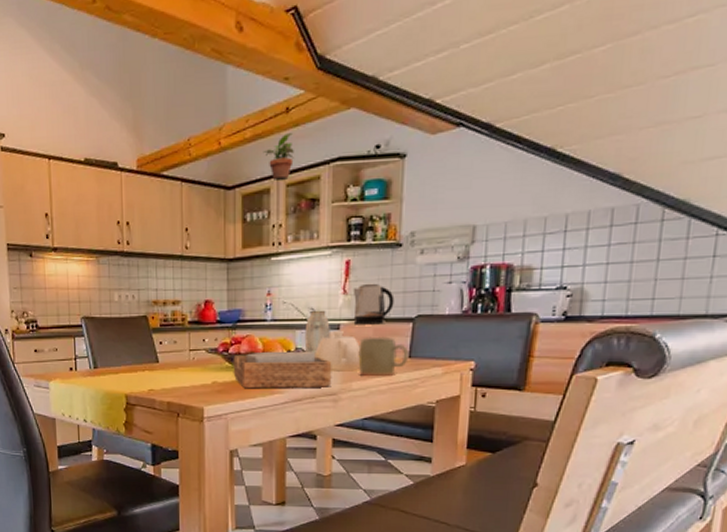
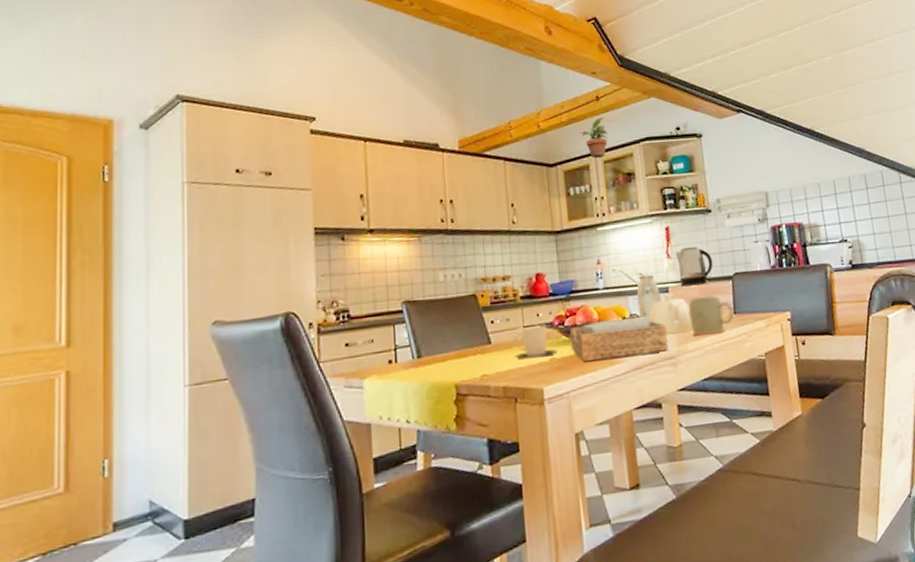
cup: none [179,351,220,380] -> present [513,325,558,359]

